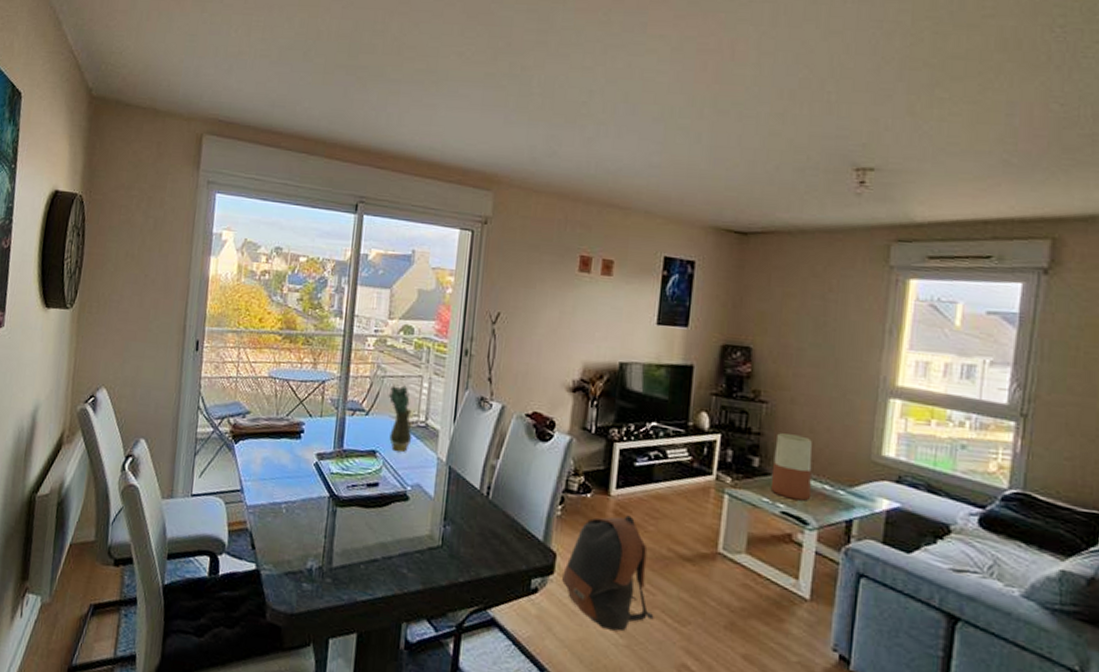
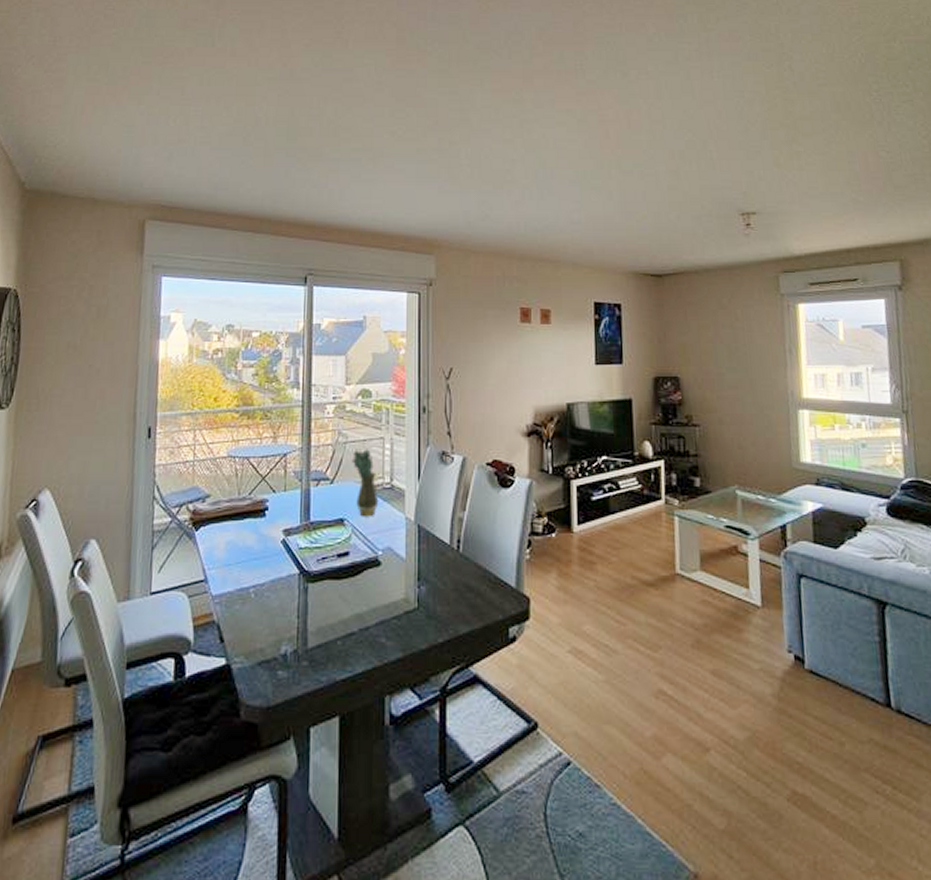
backpack: present [561,515,654,632] -> none [537,549,628,667]
vase: present [770,433,813,501] -> none [711,453,748,513]

